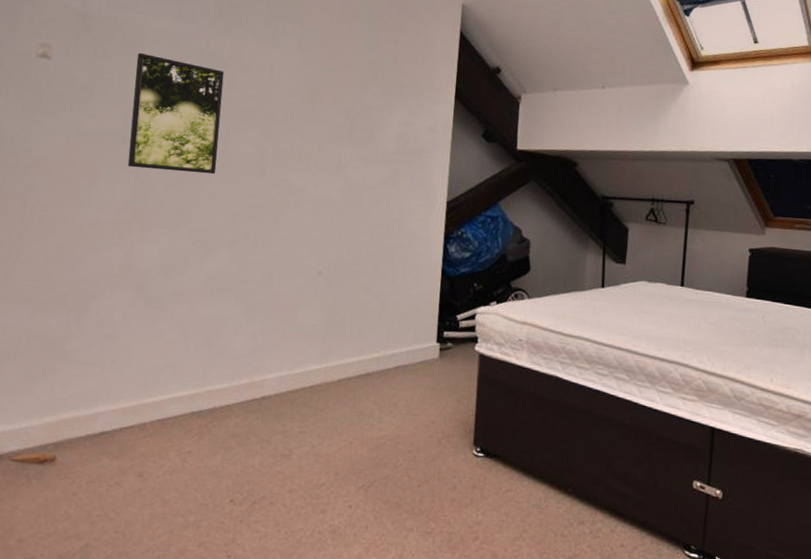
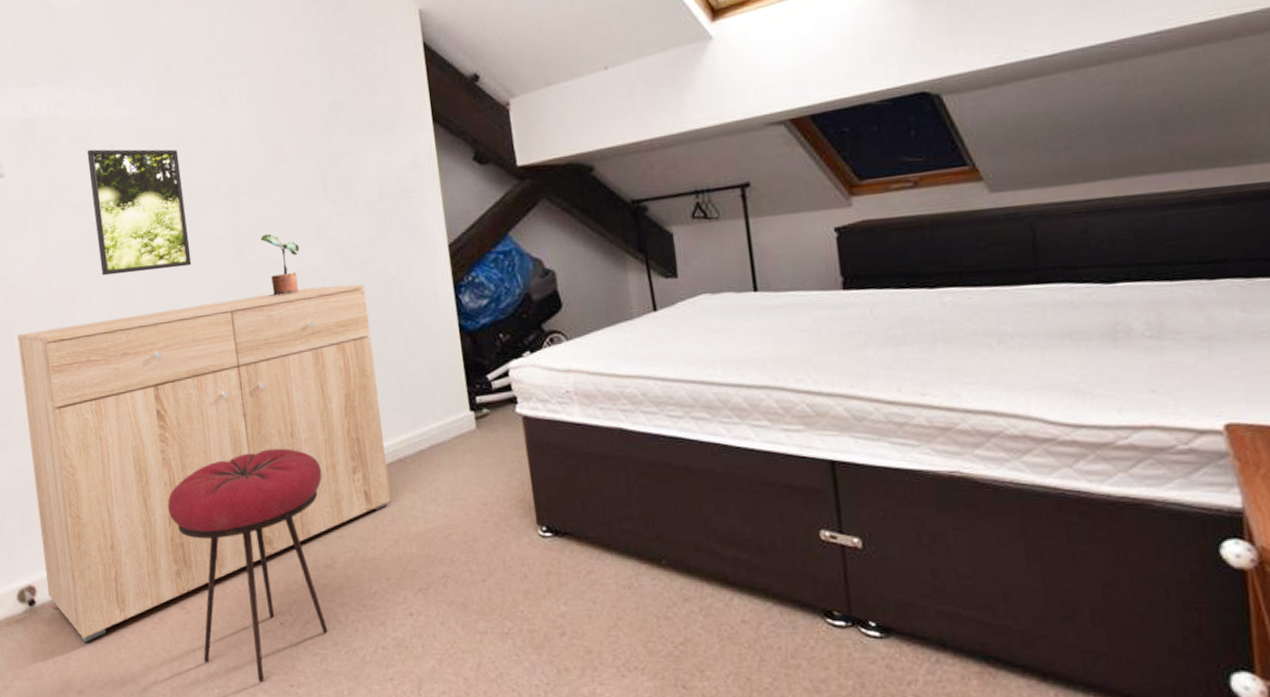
dresser: none [8,203,368,495] -> present [16,284,391,642]
stool: none [145,346,297,551] -> present [167,448,328,683]
potted plant: none [280,161,317,217] -> present [260,233,300,297]

